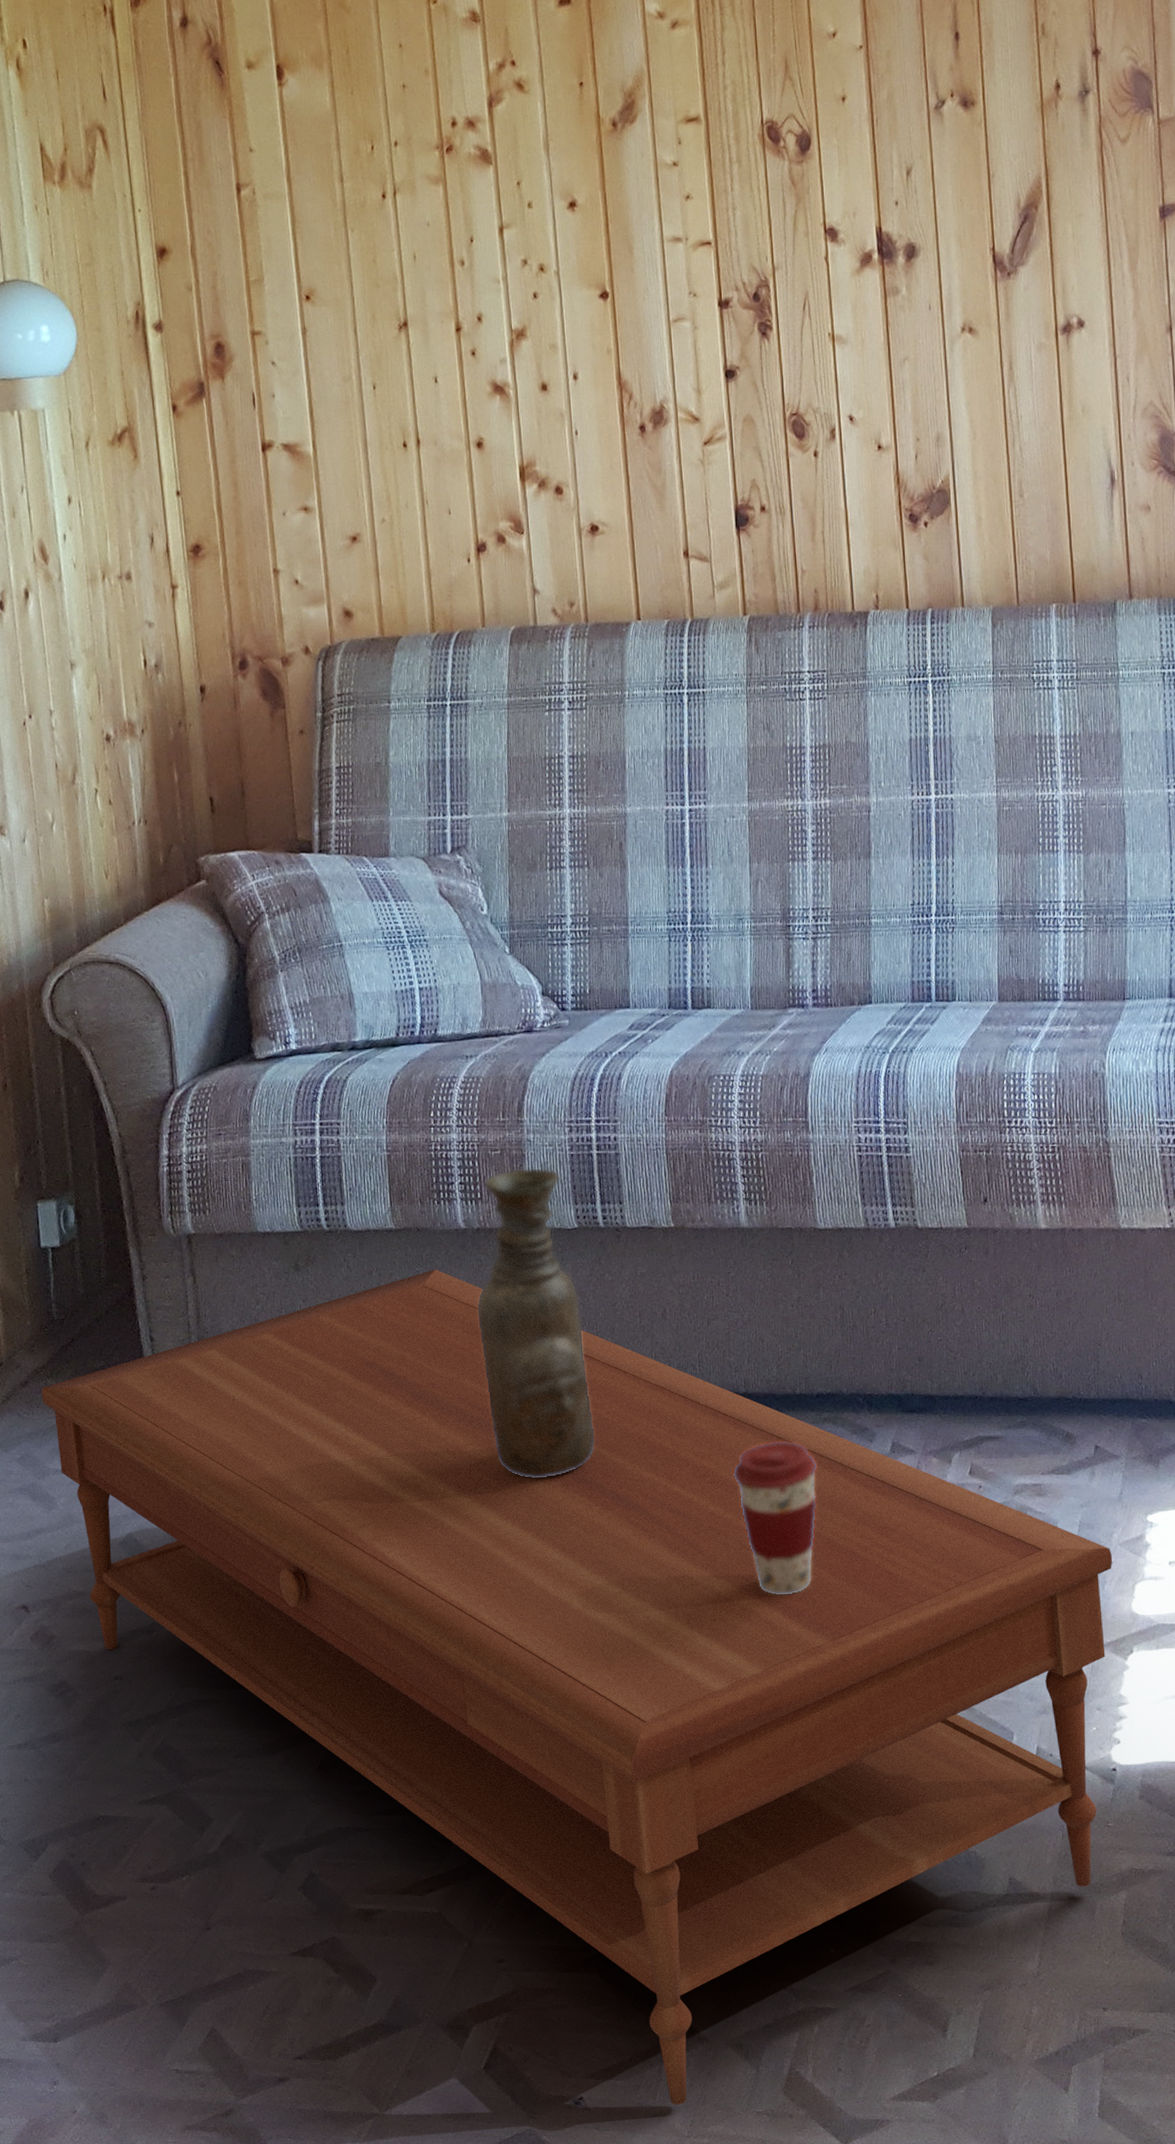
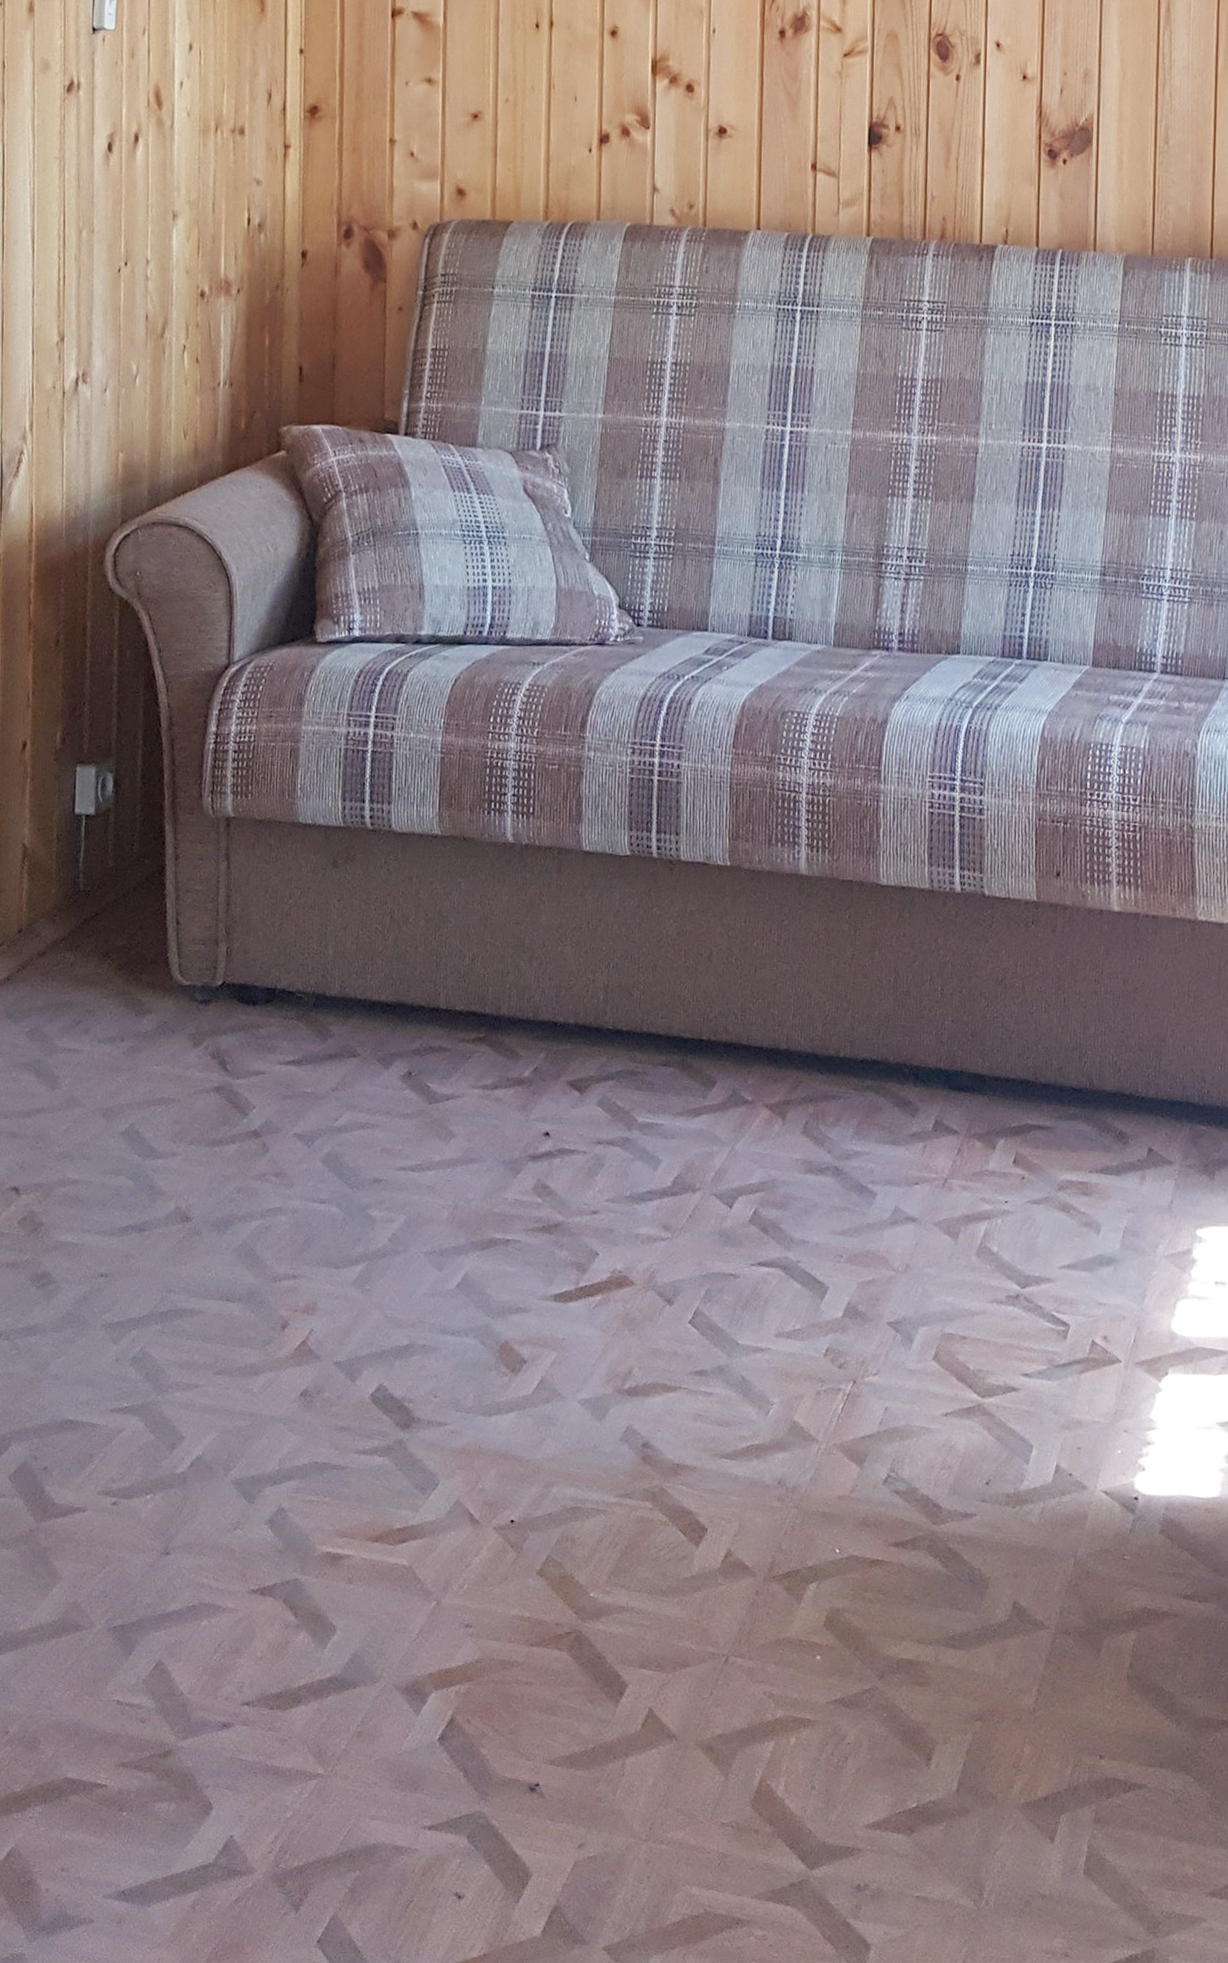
coffee table: present [41,1269,1113,2106] -> none [58,882,1156,1806]
vase: present [478,1167,594,1478] -> none [517,786,625,1115]
coffee cup: present [733,1442,817,1595] -> none [766,1105,853,1270]

